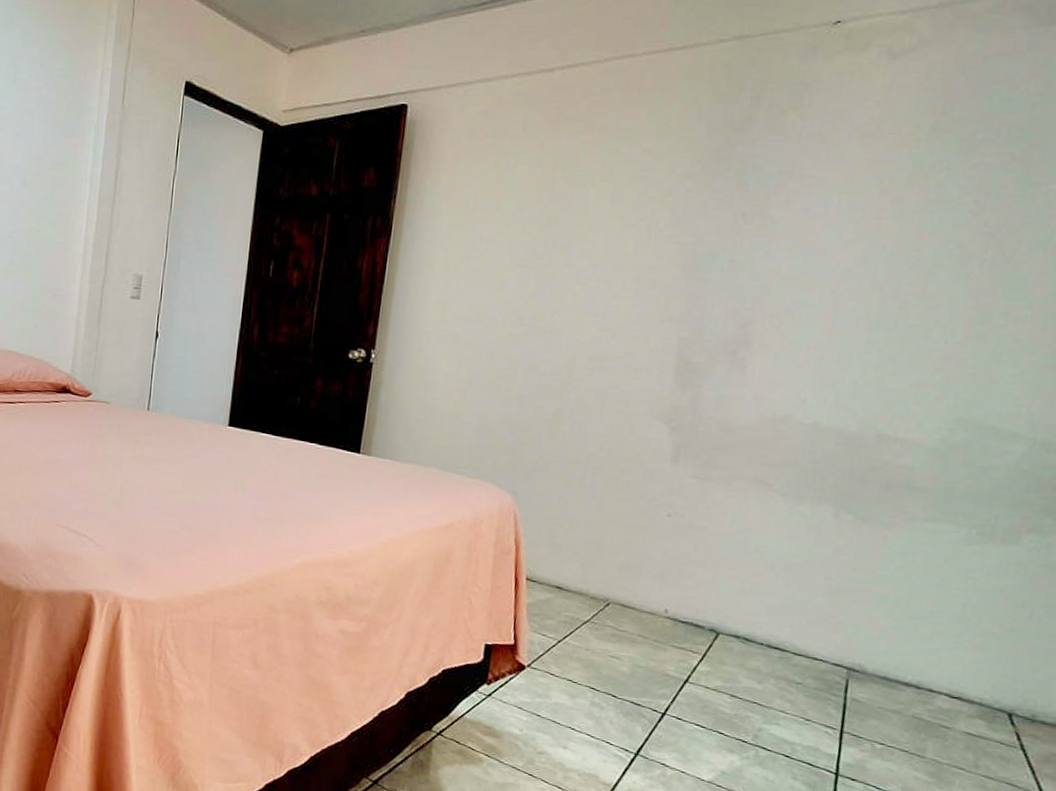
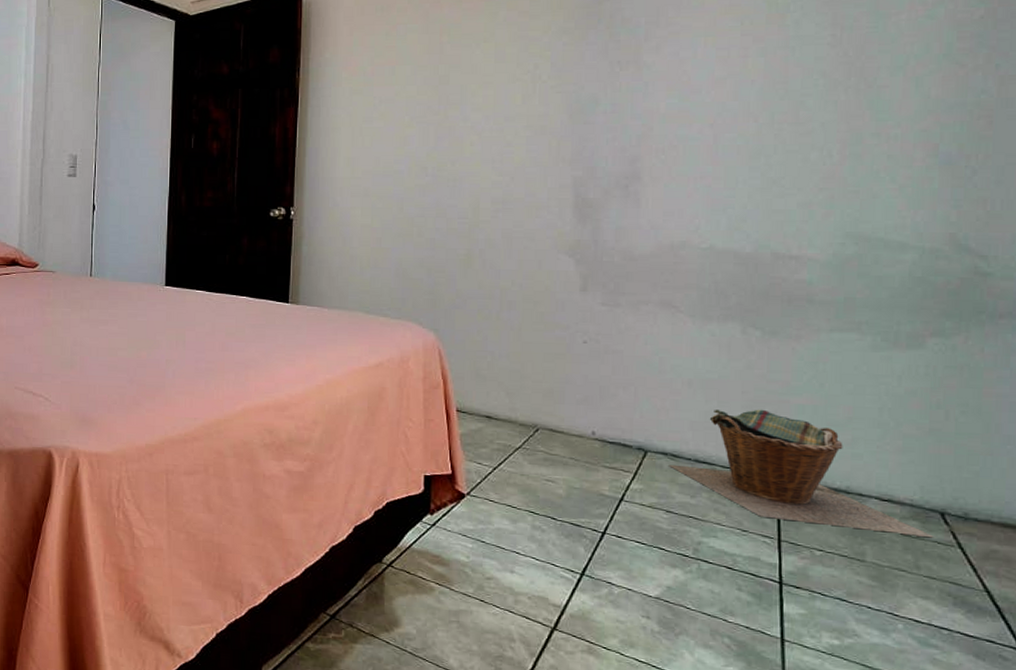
laundry basket: none [739,595,999,738] -> present [669,409,934,538]

